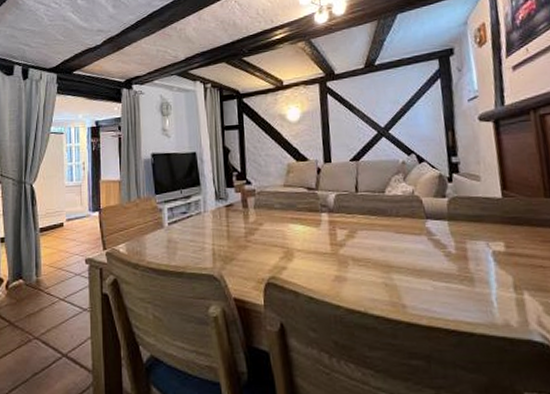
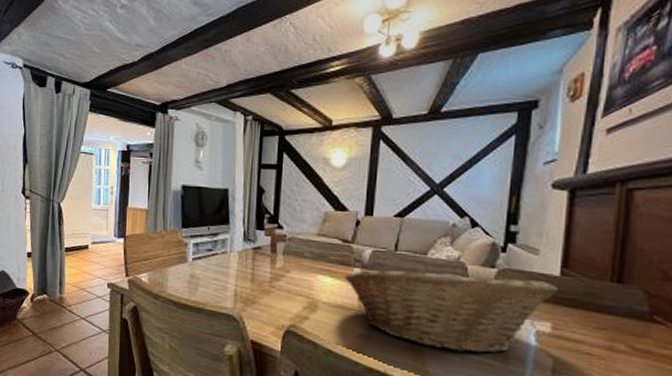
fruit basket: none [315,203,503,282] -> present [345,265,557,354]

